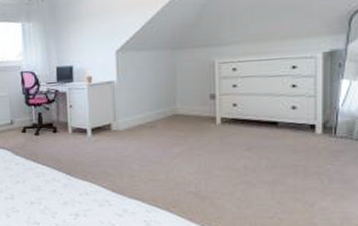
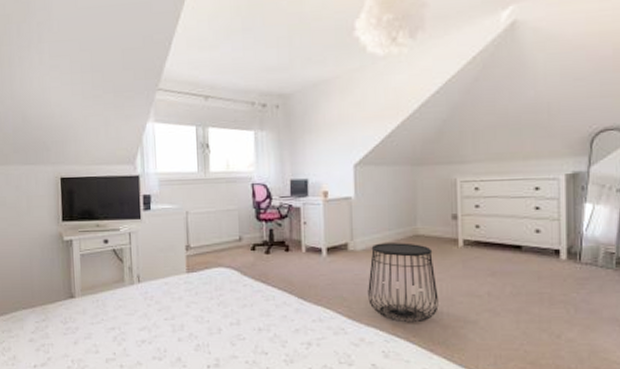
side table: none [130,122,197,195] -> present [368,243,439,323]

